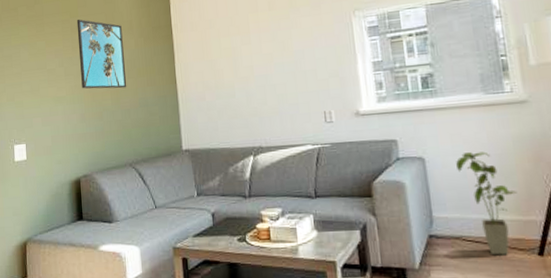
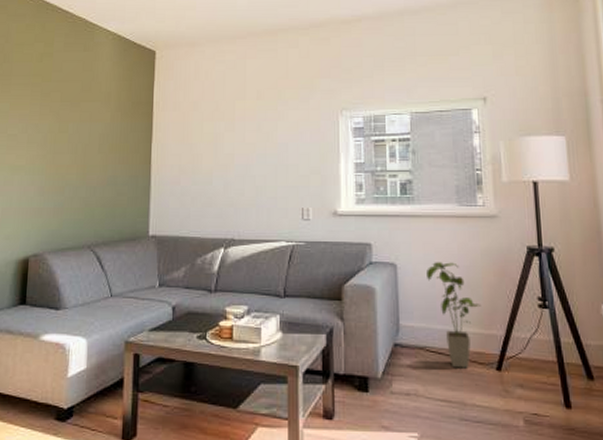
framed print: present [76,19,127,89] -> none [45,85,99,163]

